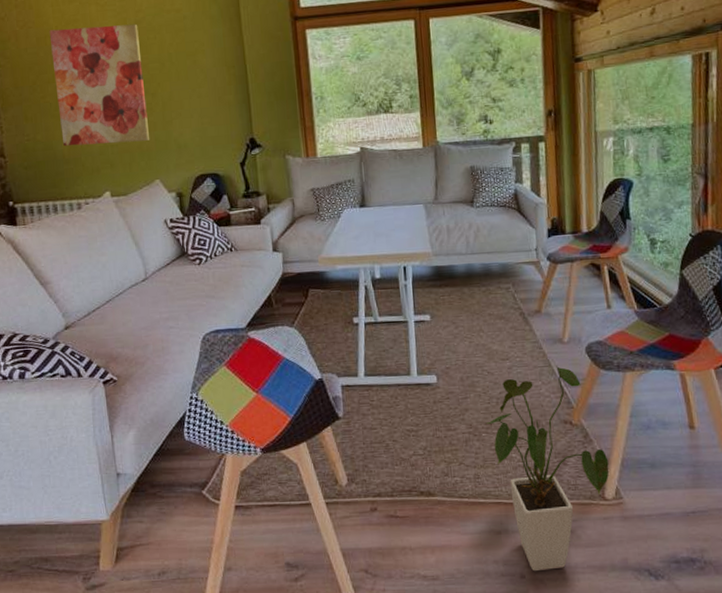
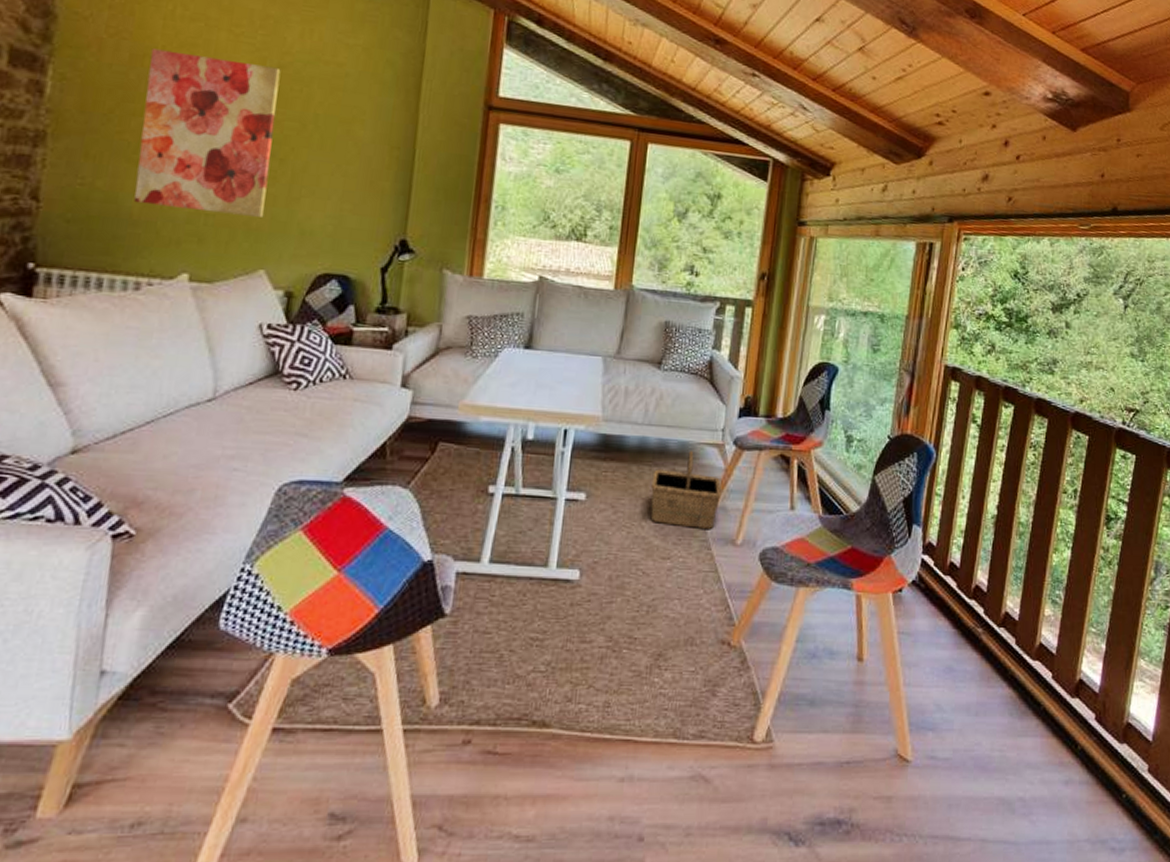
basket: none [482,270,544,333] -> present [650,451,722,529]
house plant: present [485,365,609,572] -> none [629,571,764,833]

